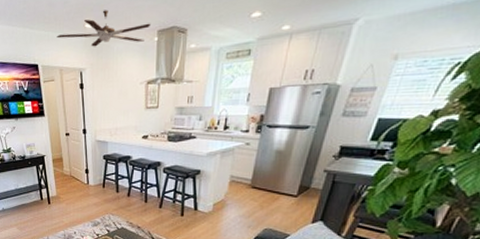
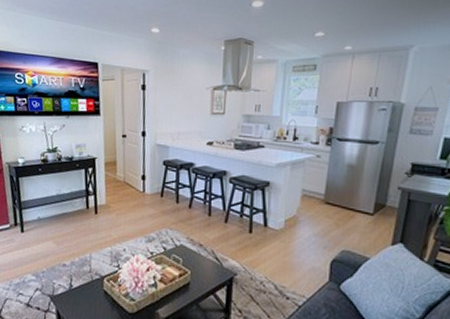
ceiling fan: present [56,9,151,47] -> none [120,17,218,51]

